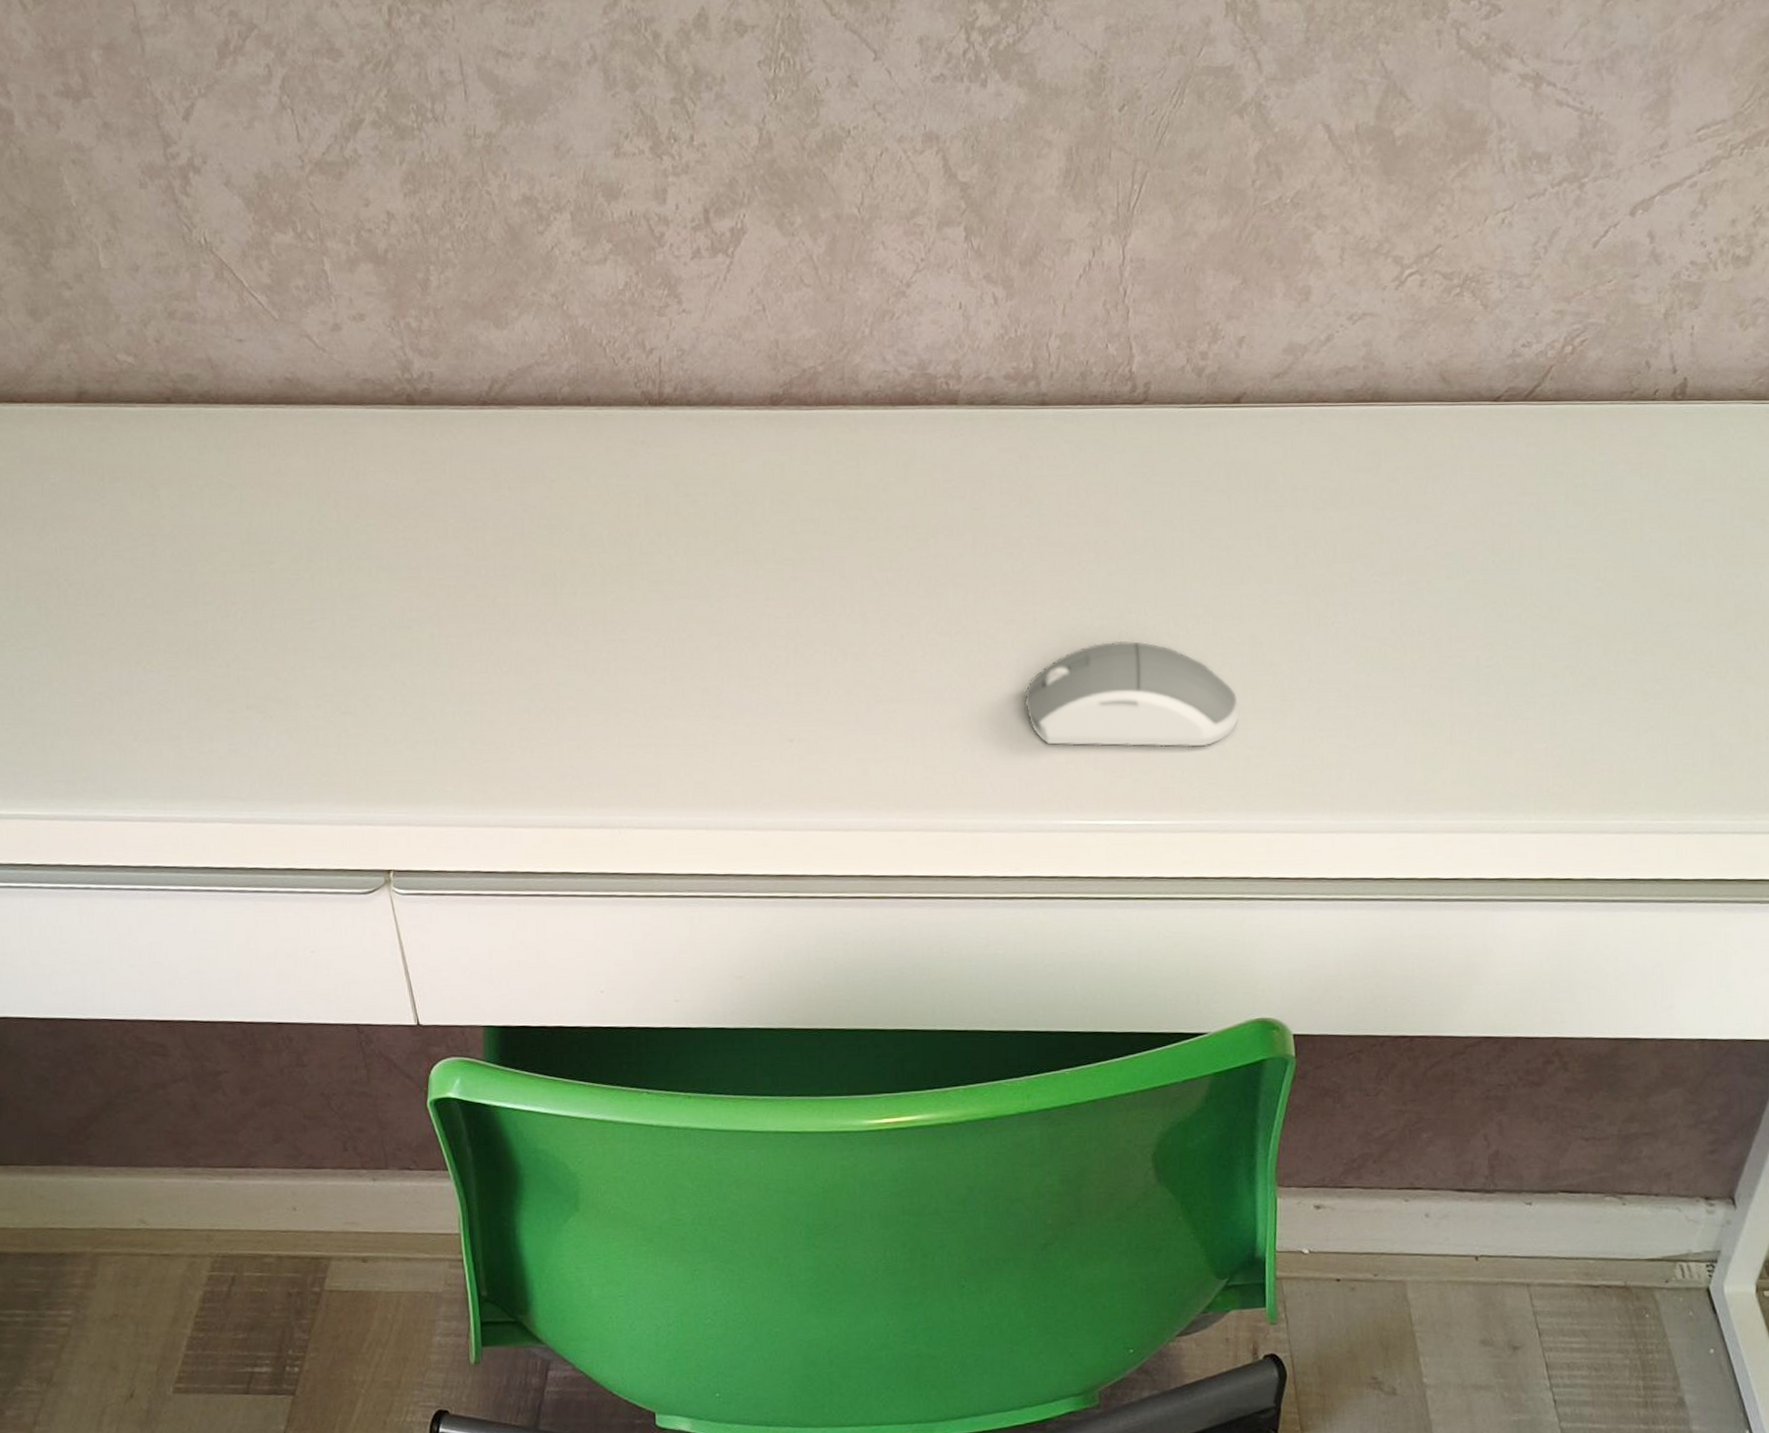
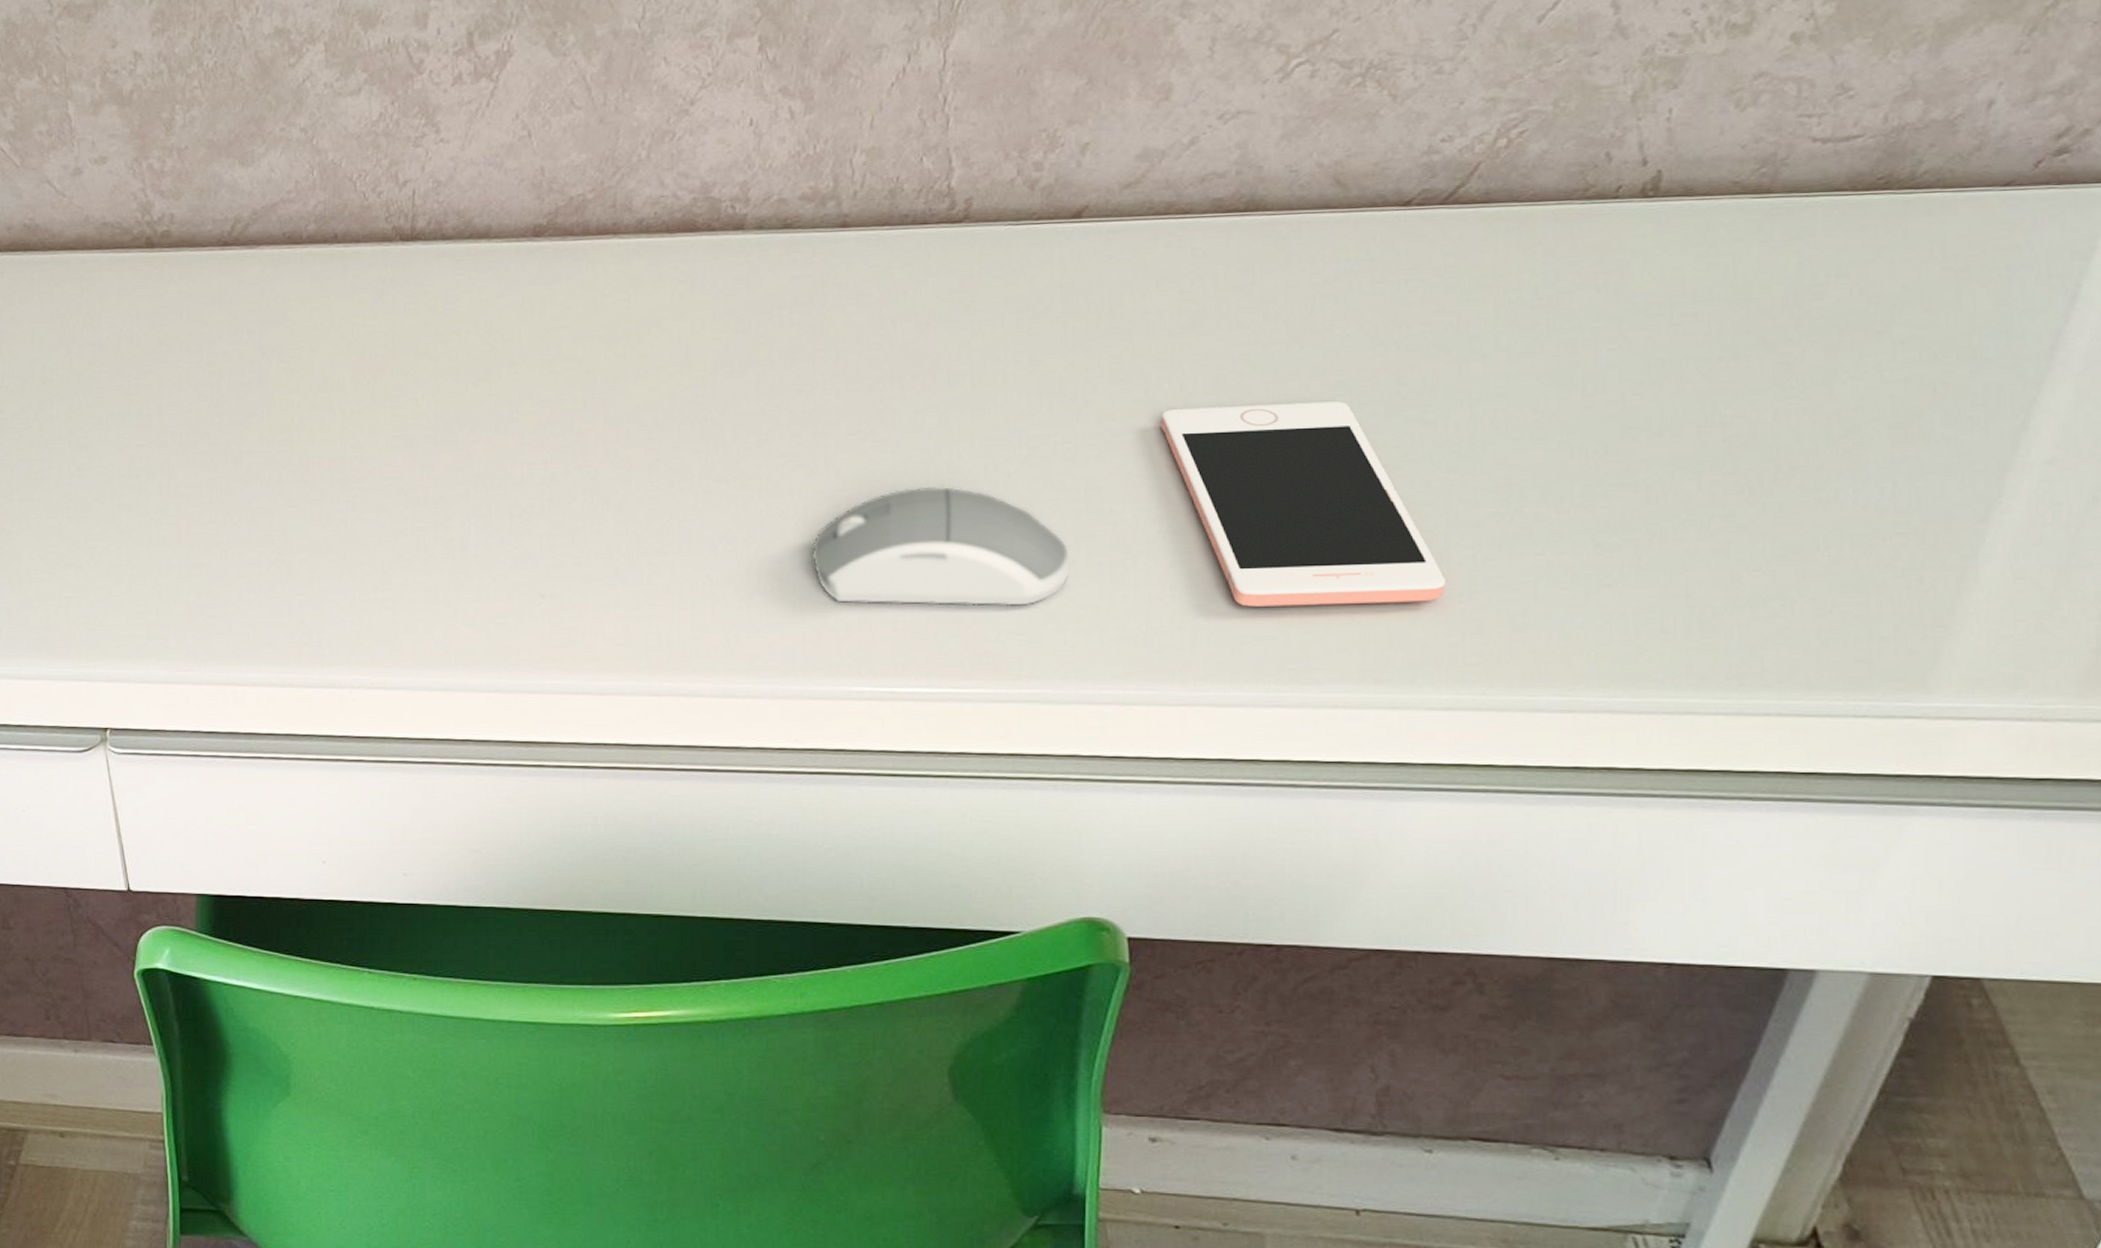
cell phone: none [1309,569,1532,747] -> present [1161,401,1445,607]

